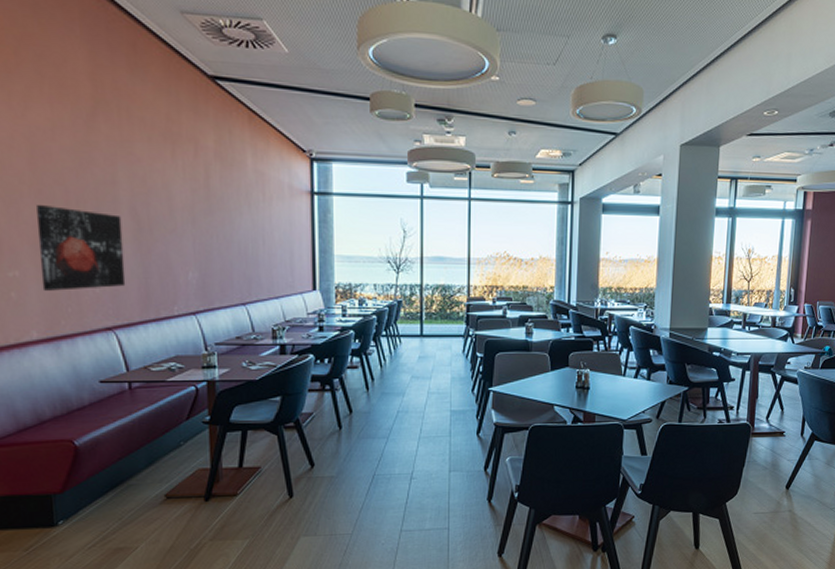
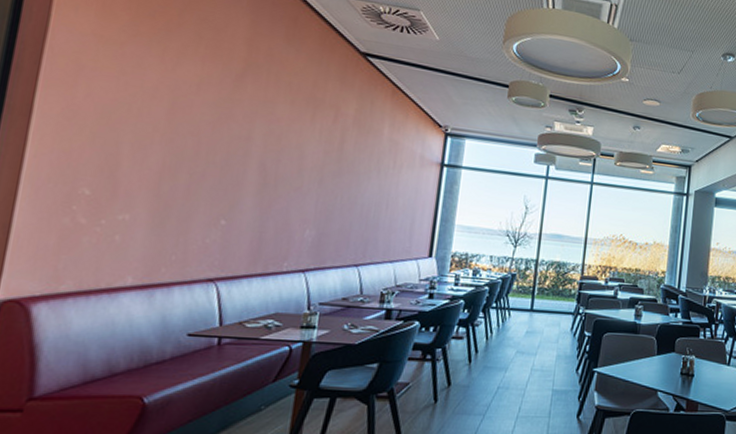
wall art: present [37,204,126,291] -> none [149,152,249,239]

